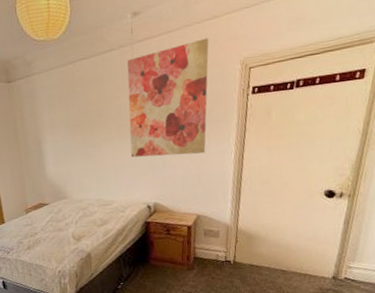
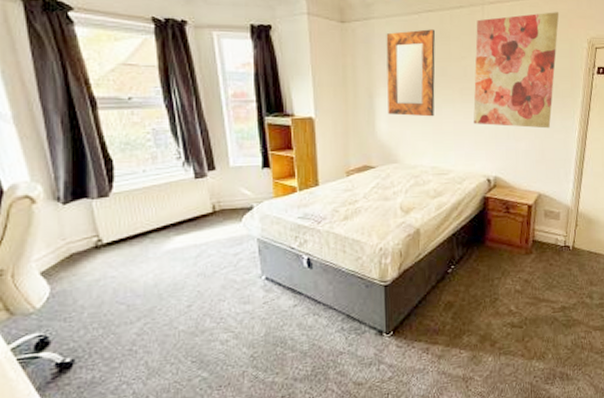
home mirror: none [46,75,95,158] -> present [386,29,435,117]

